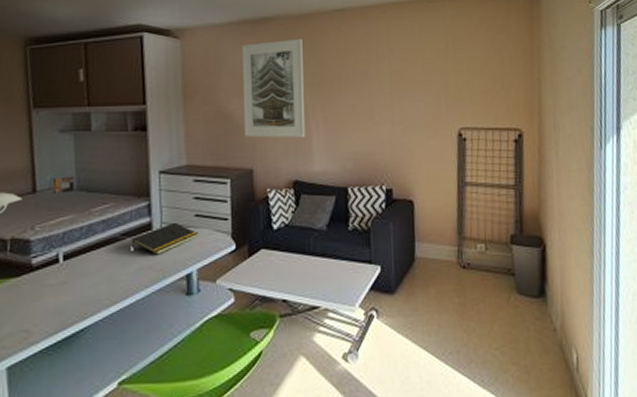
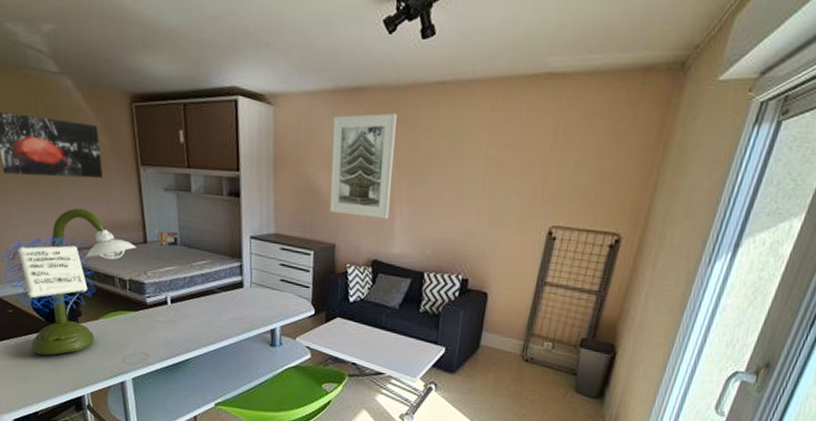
notepad: present [131,222,198,255] -> none [225,283,282,310]

